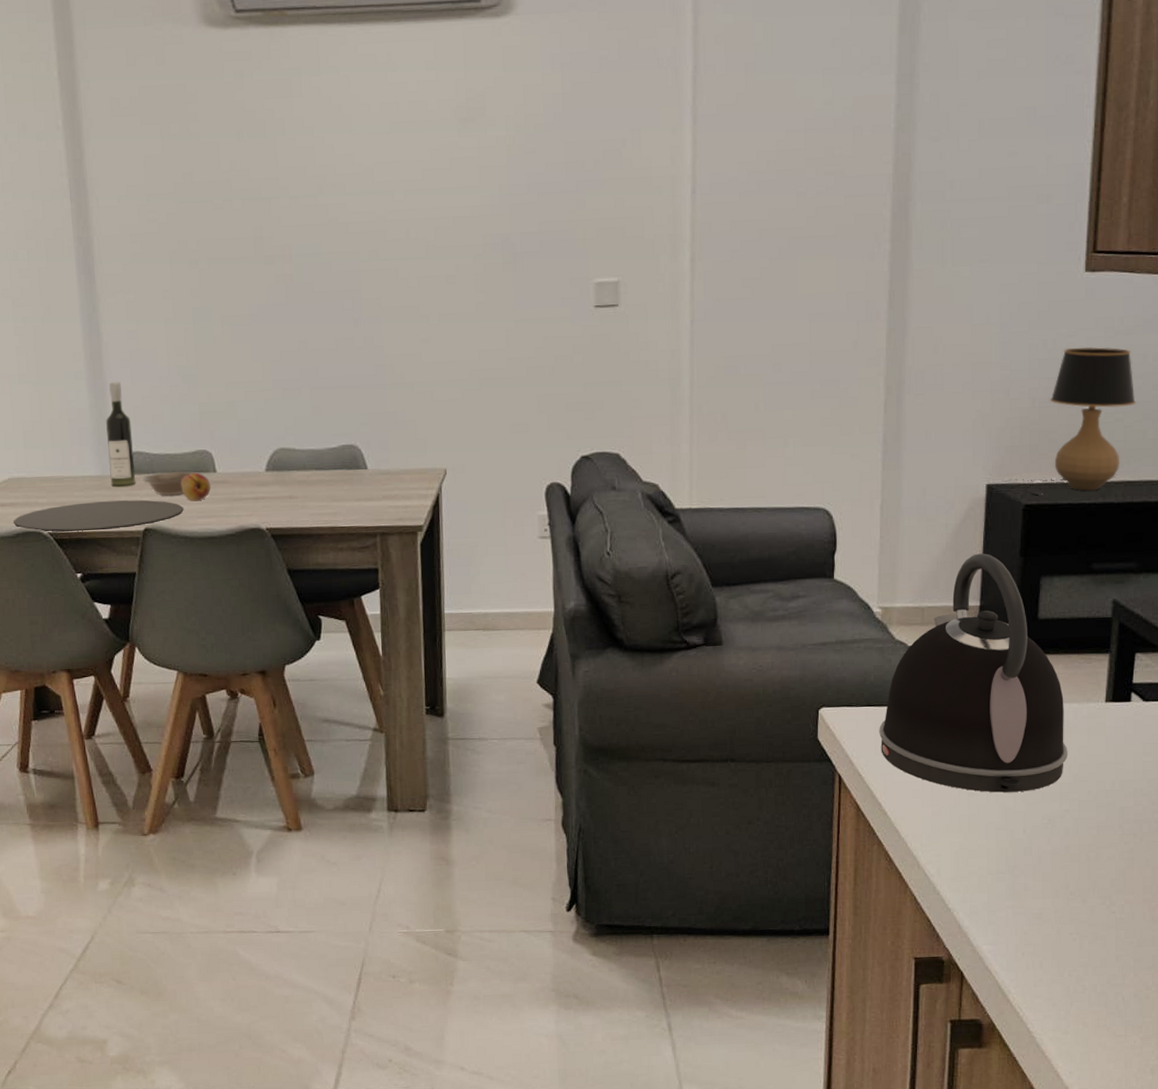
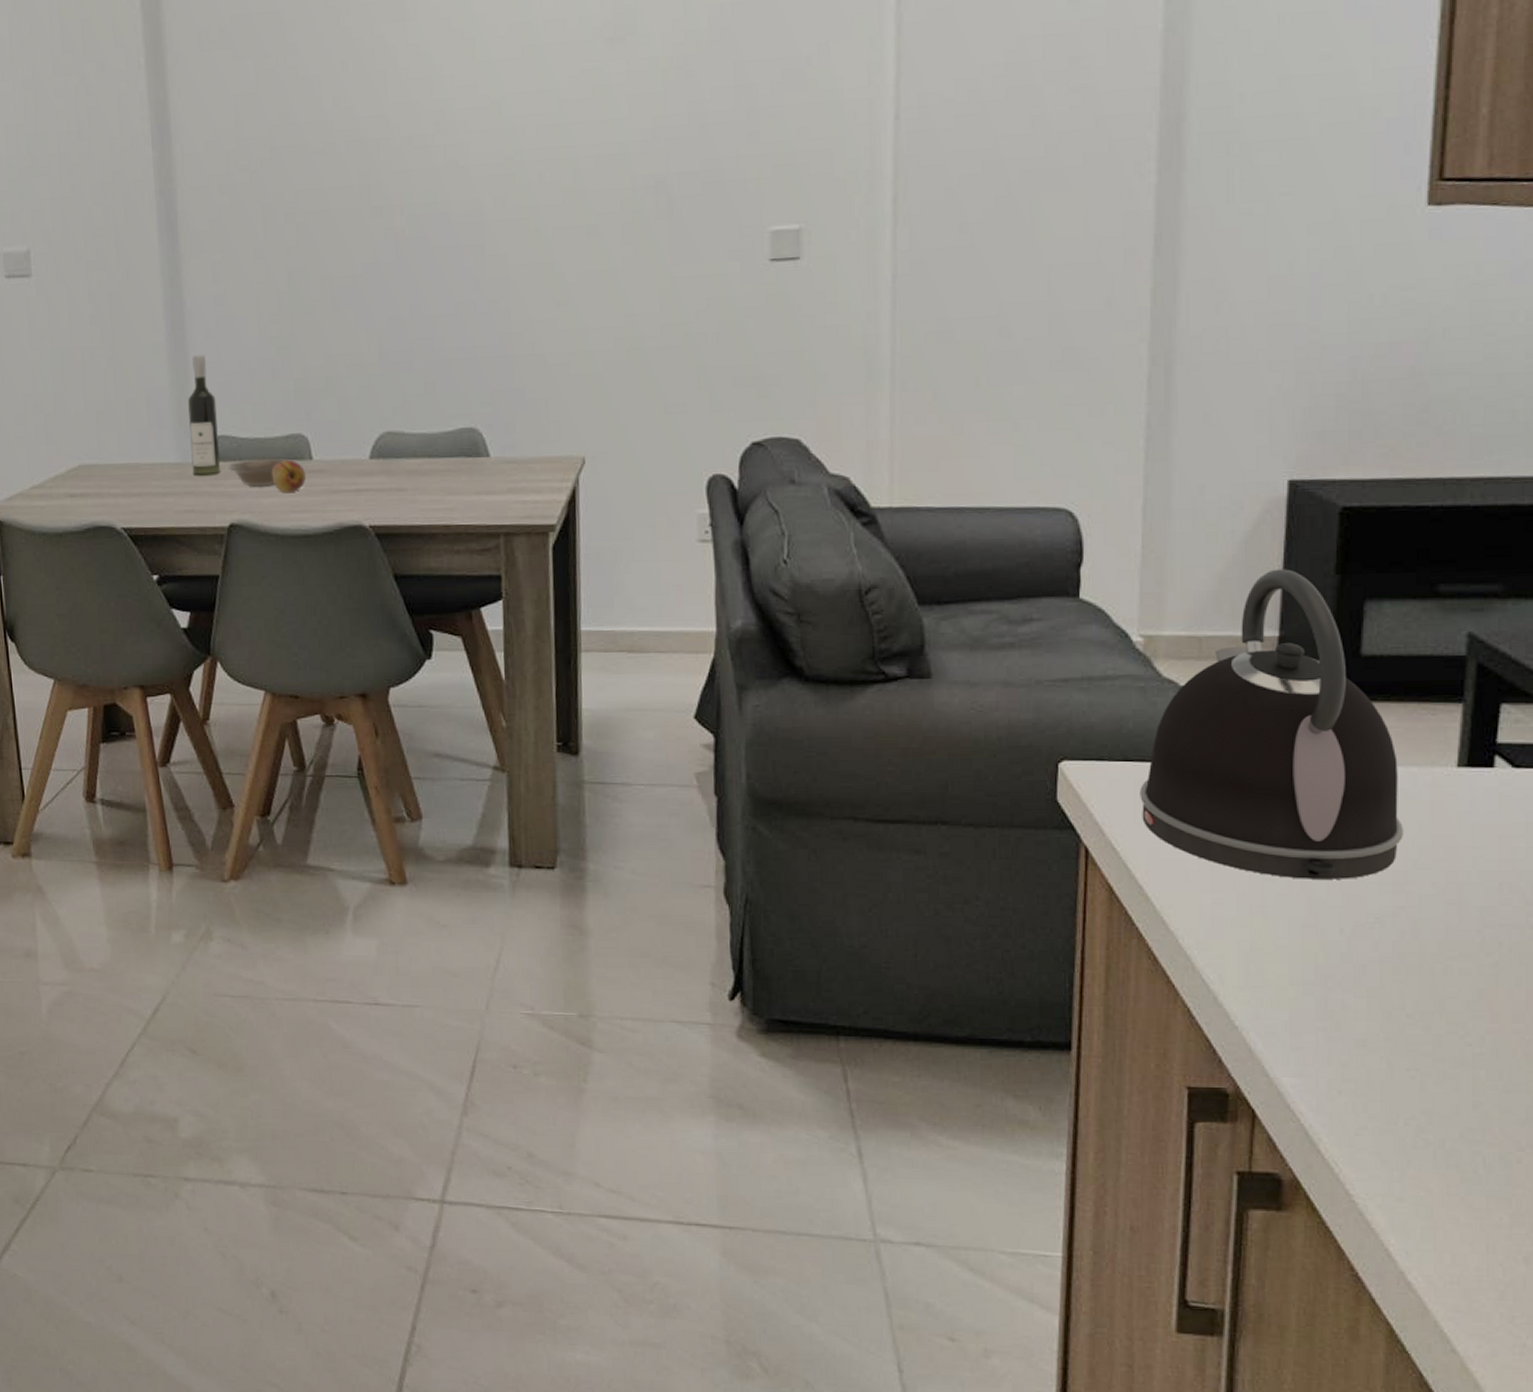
placemat: present [14,499,184,531] -> none [84,491,275,527]
table lamp: present [1005,347,1136,496] -> none [1314,303,1501,496]

